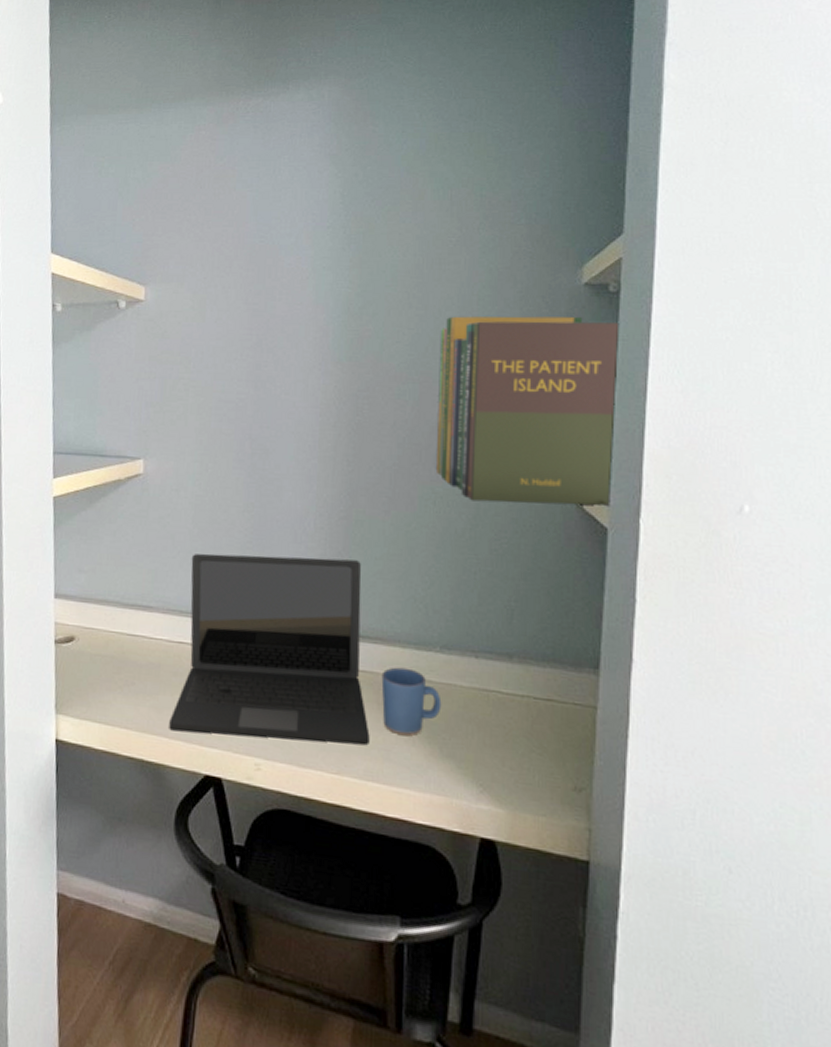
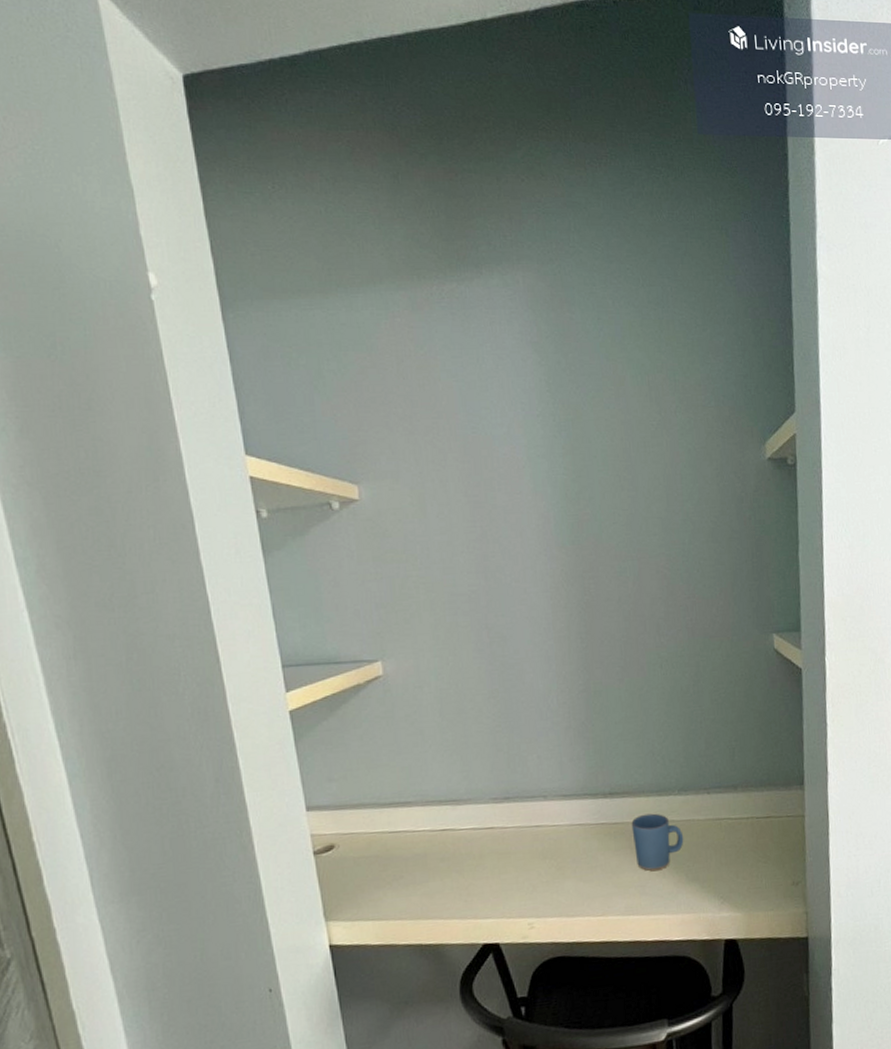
laptop: present [169,553,370,744] -> none [442,727,627,912]
books: present [437,316,620,506] -> none [652,489,802,660]

